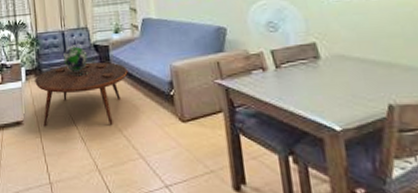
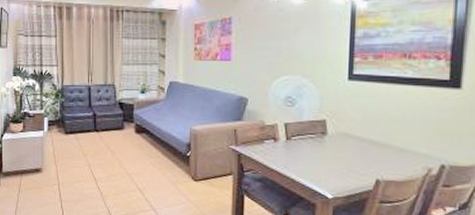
coffee table: present [35,62,128,127] -> none [57,118,149,179]
decorative globe: present [63,43,88,71] -> none [88,99,112,126]

